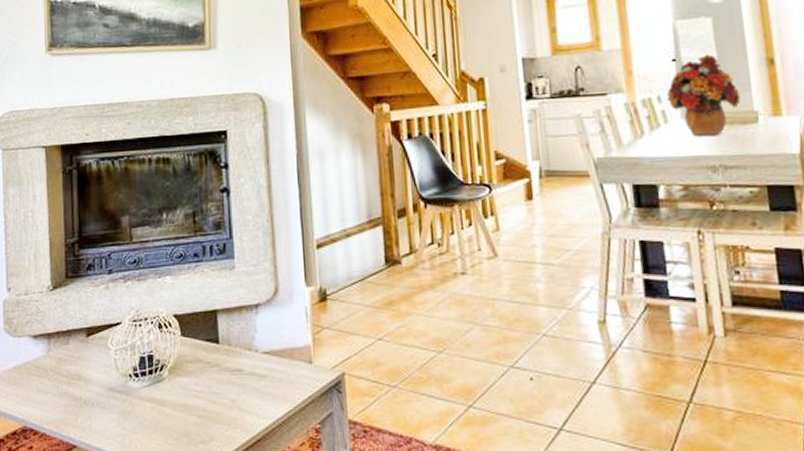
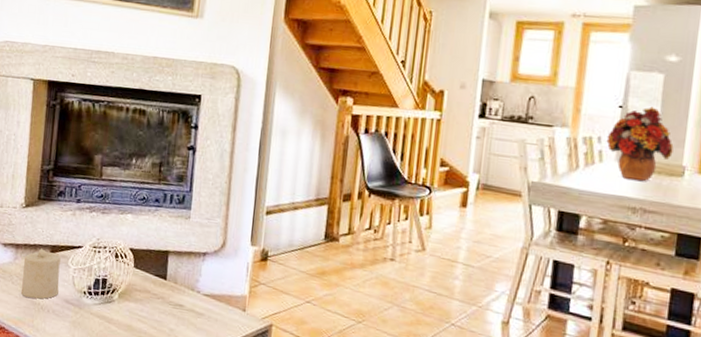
candle: none [58,333,101,393] -> present [21,248,61,299]

